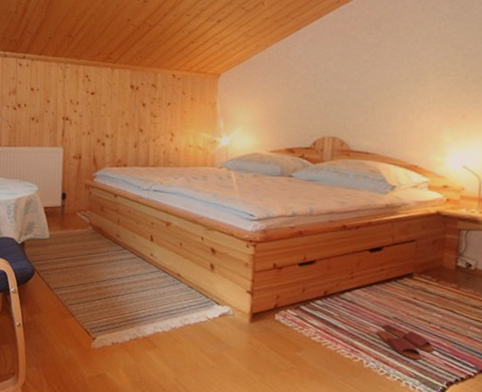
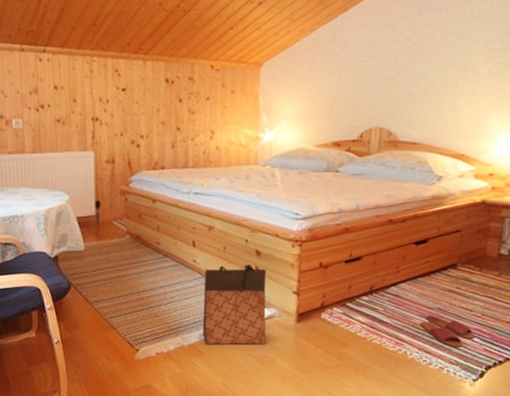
bag: none [157,261,221,342] -> present [202,265,267,345]

